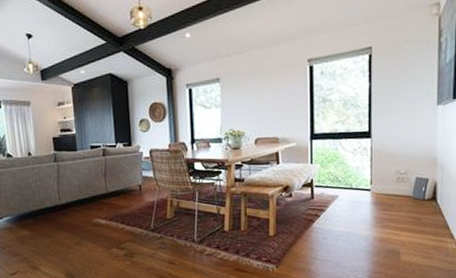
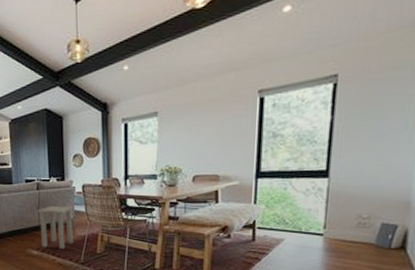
side table: none [103,172,143,216] -> present [37,205,74,249]

